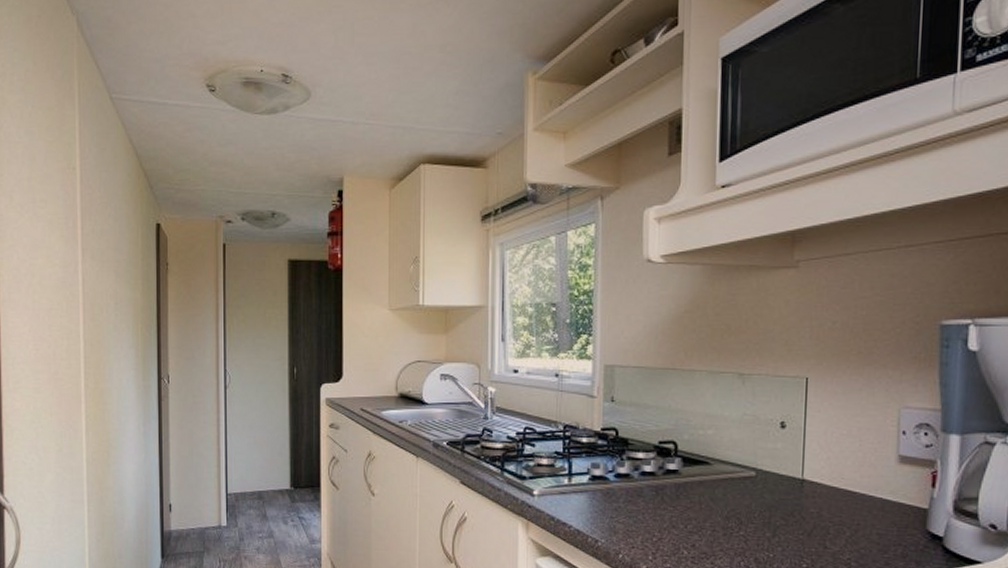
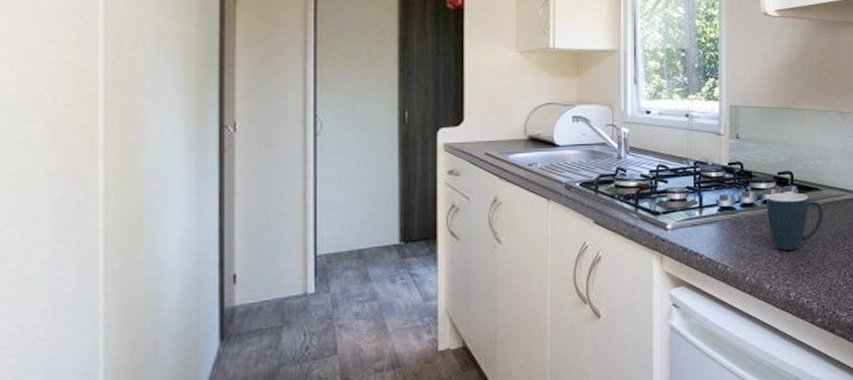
mug: none [644,464,714,530] -> present [767,192,823,251]

